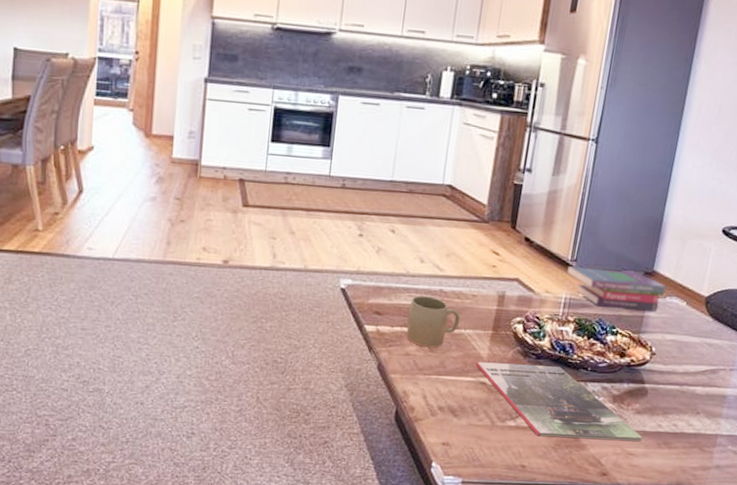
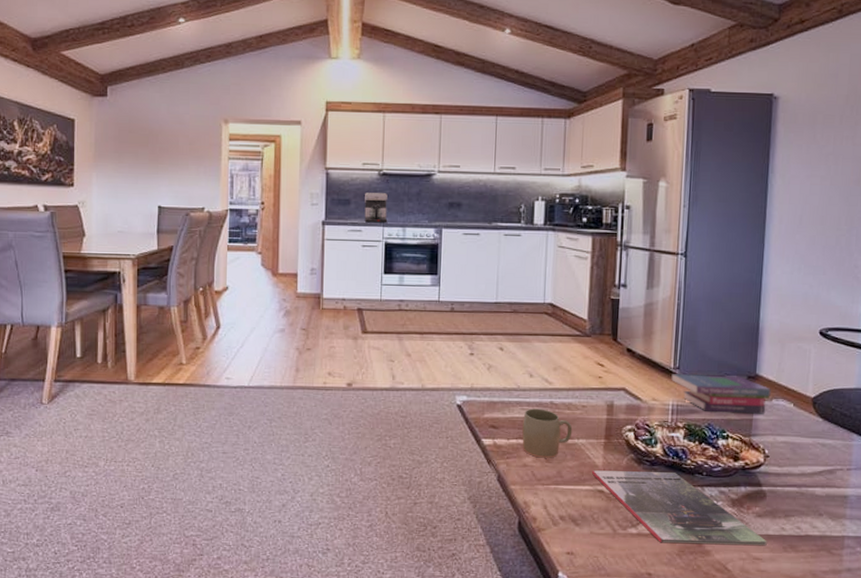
coffee maker: none [252,48,281,85] -> present [364,193,388,223]

